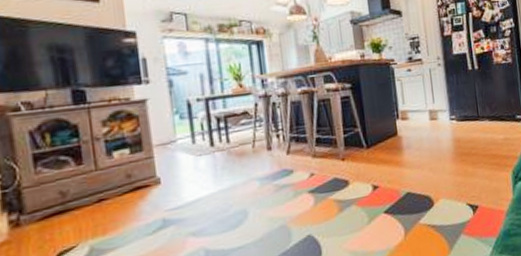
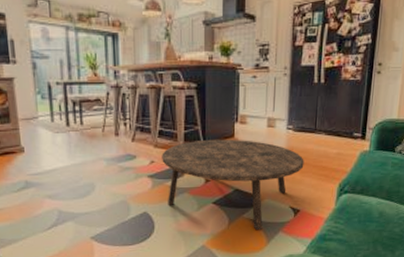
coffee table: none [321,136,474,237] -> present [162,139,304,231]

